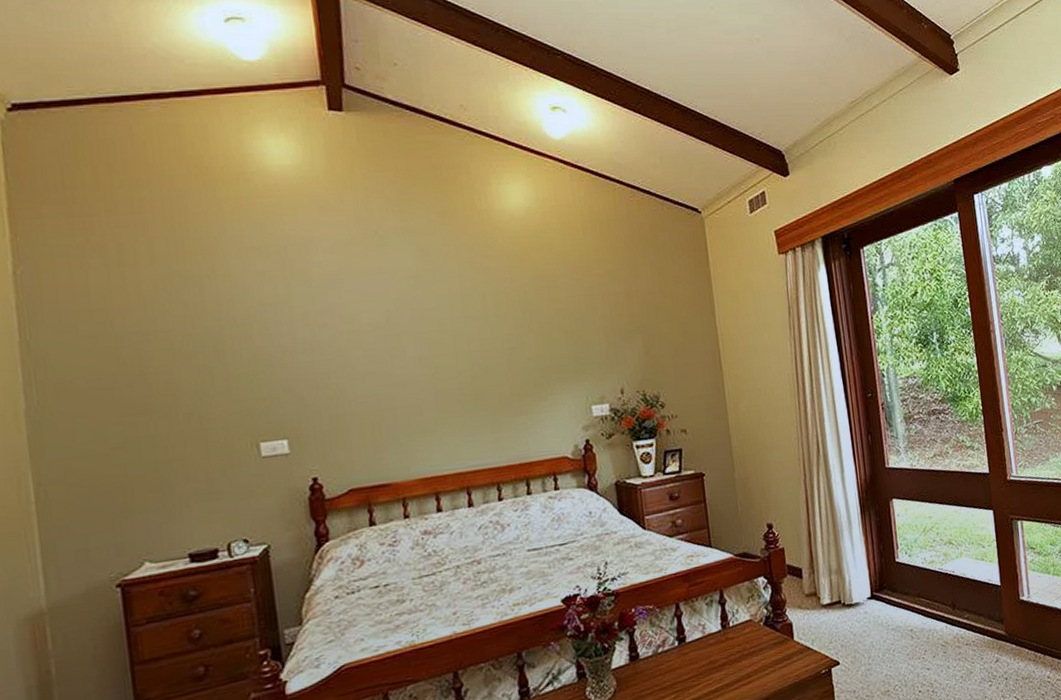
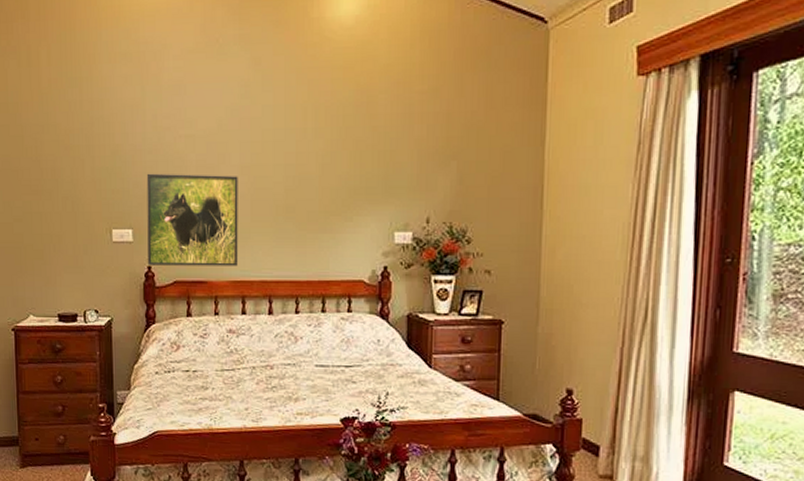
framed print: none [301,368,427,477] -> present [146,173,238,266]

